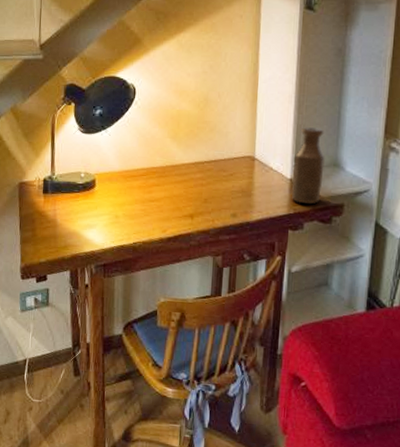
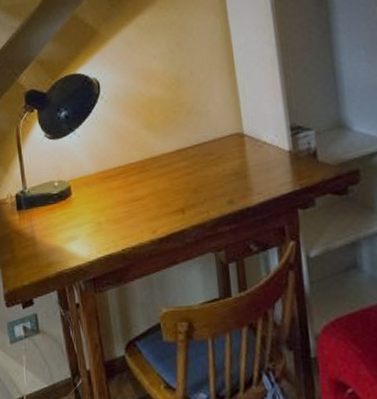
bottle: present [291,127,326,205] -> none [290,88,329,178]

